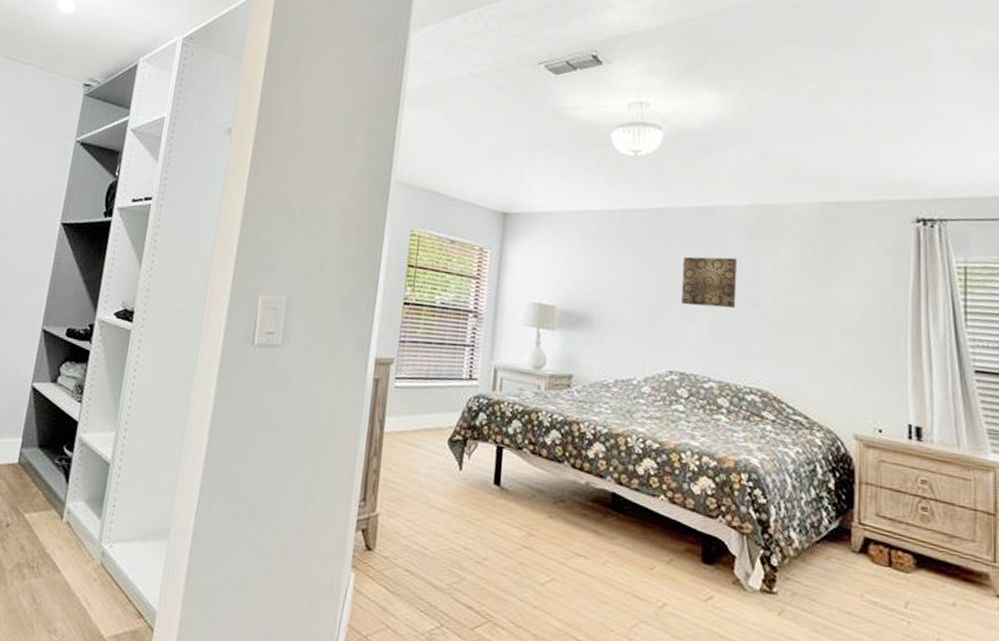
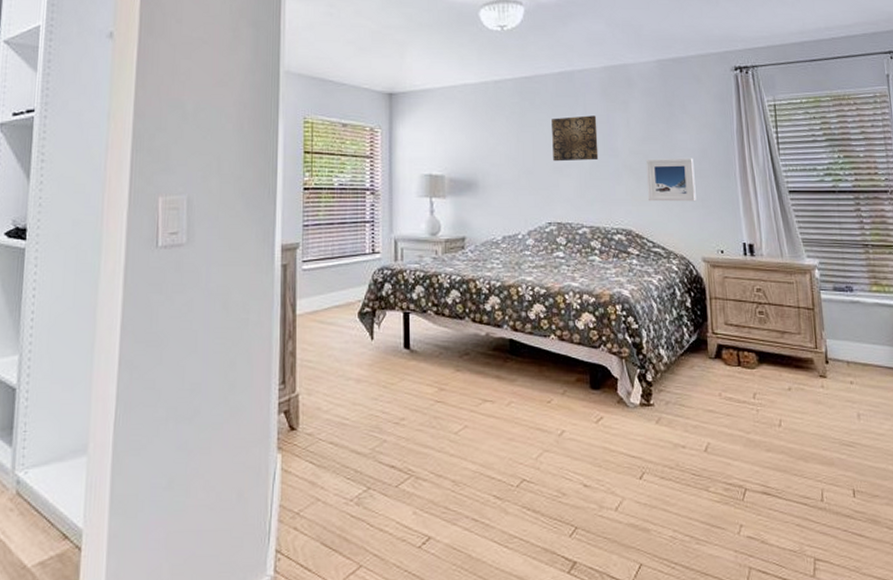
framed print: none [792,313,854,369] -> present [645,158,696,202]

